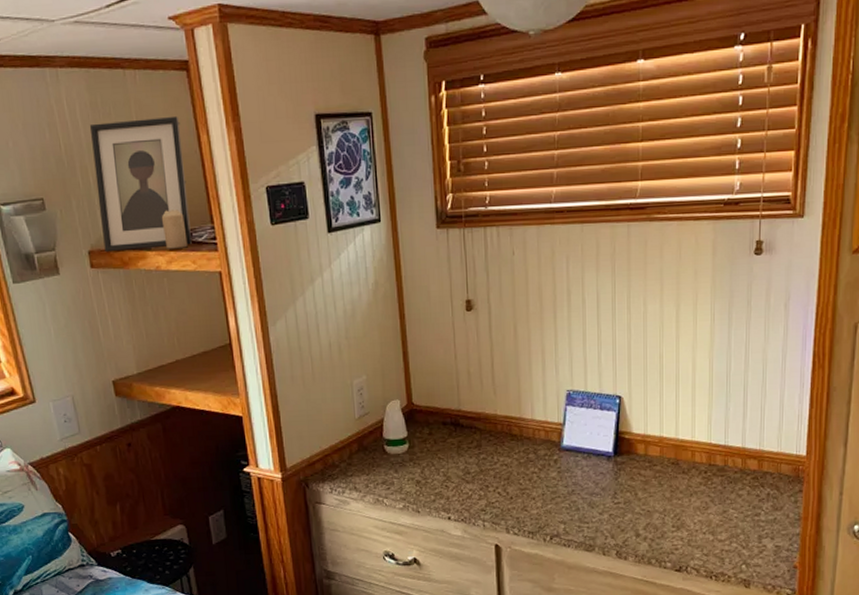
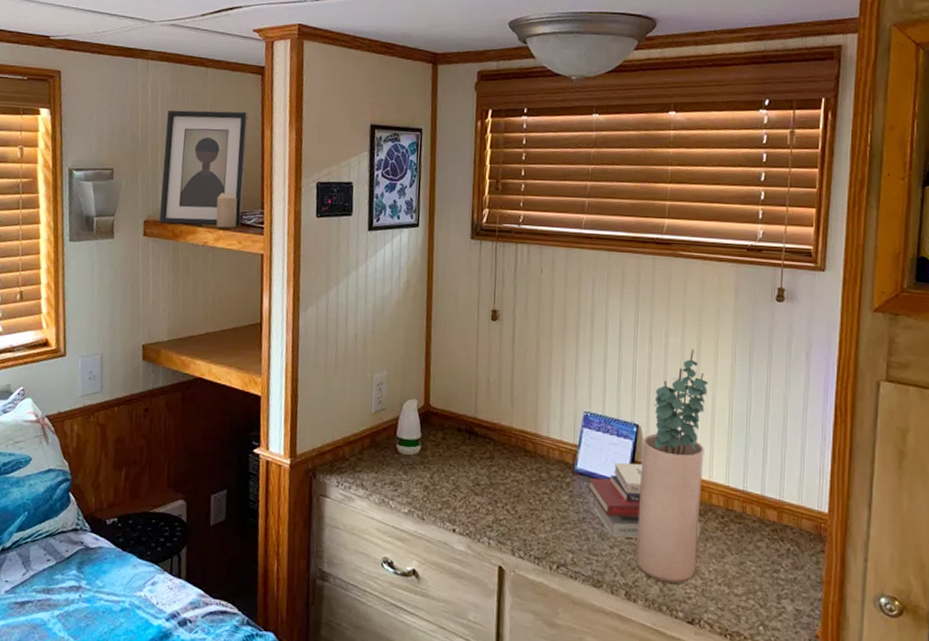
books: none [575,433,685,504] -> present [588,462,701,538]
vase: none [624,314,688,538] -> present [636,348,708,584]

